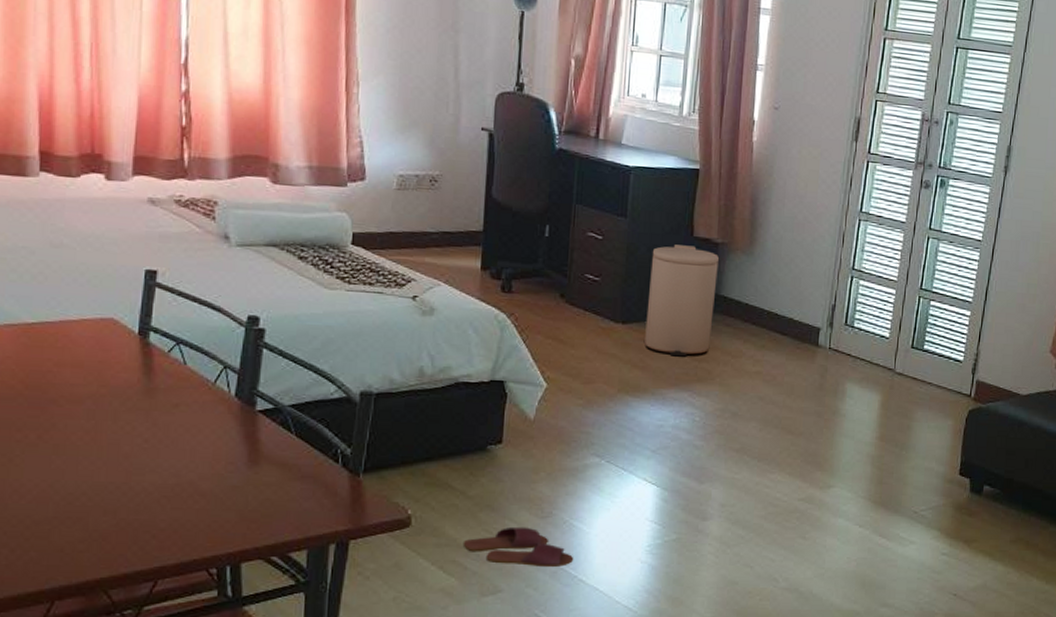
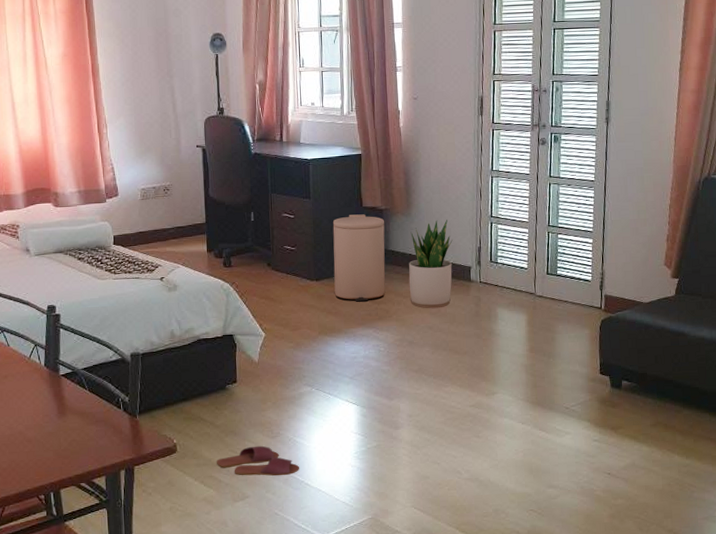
planter: none [740,265,802,376] -> present [408,220,453,309]

